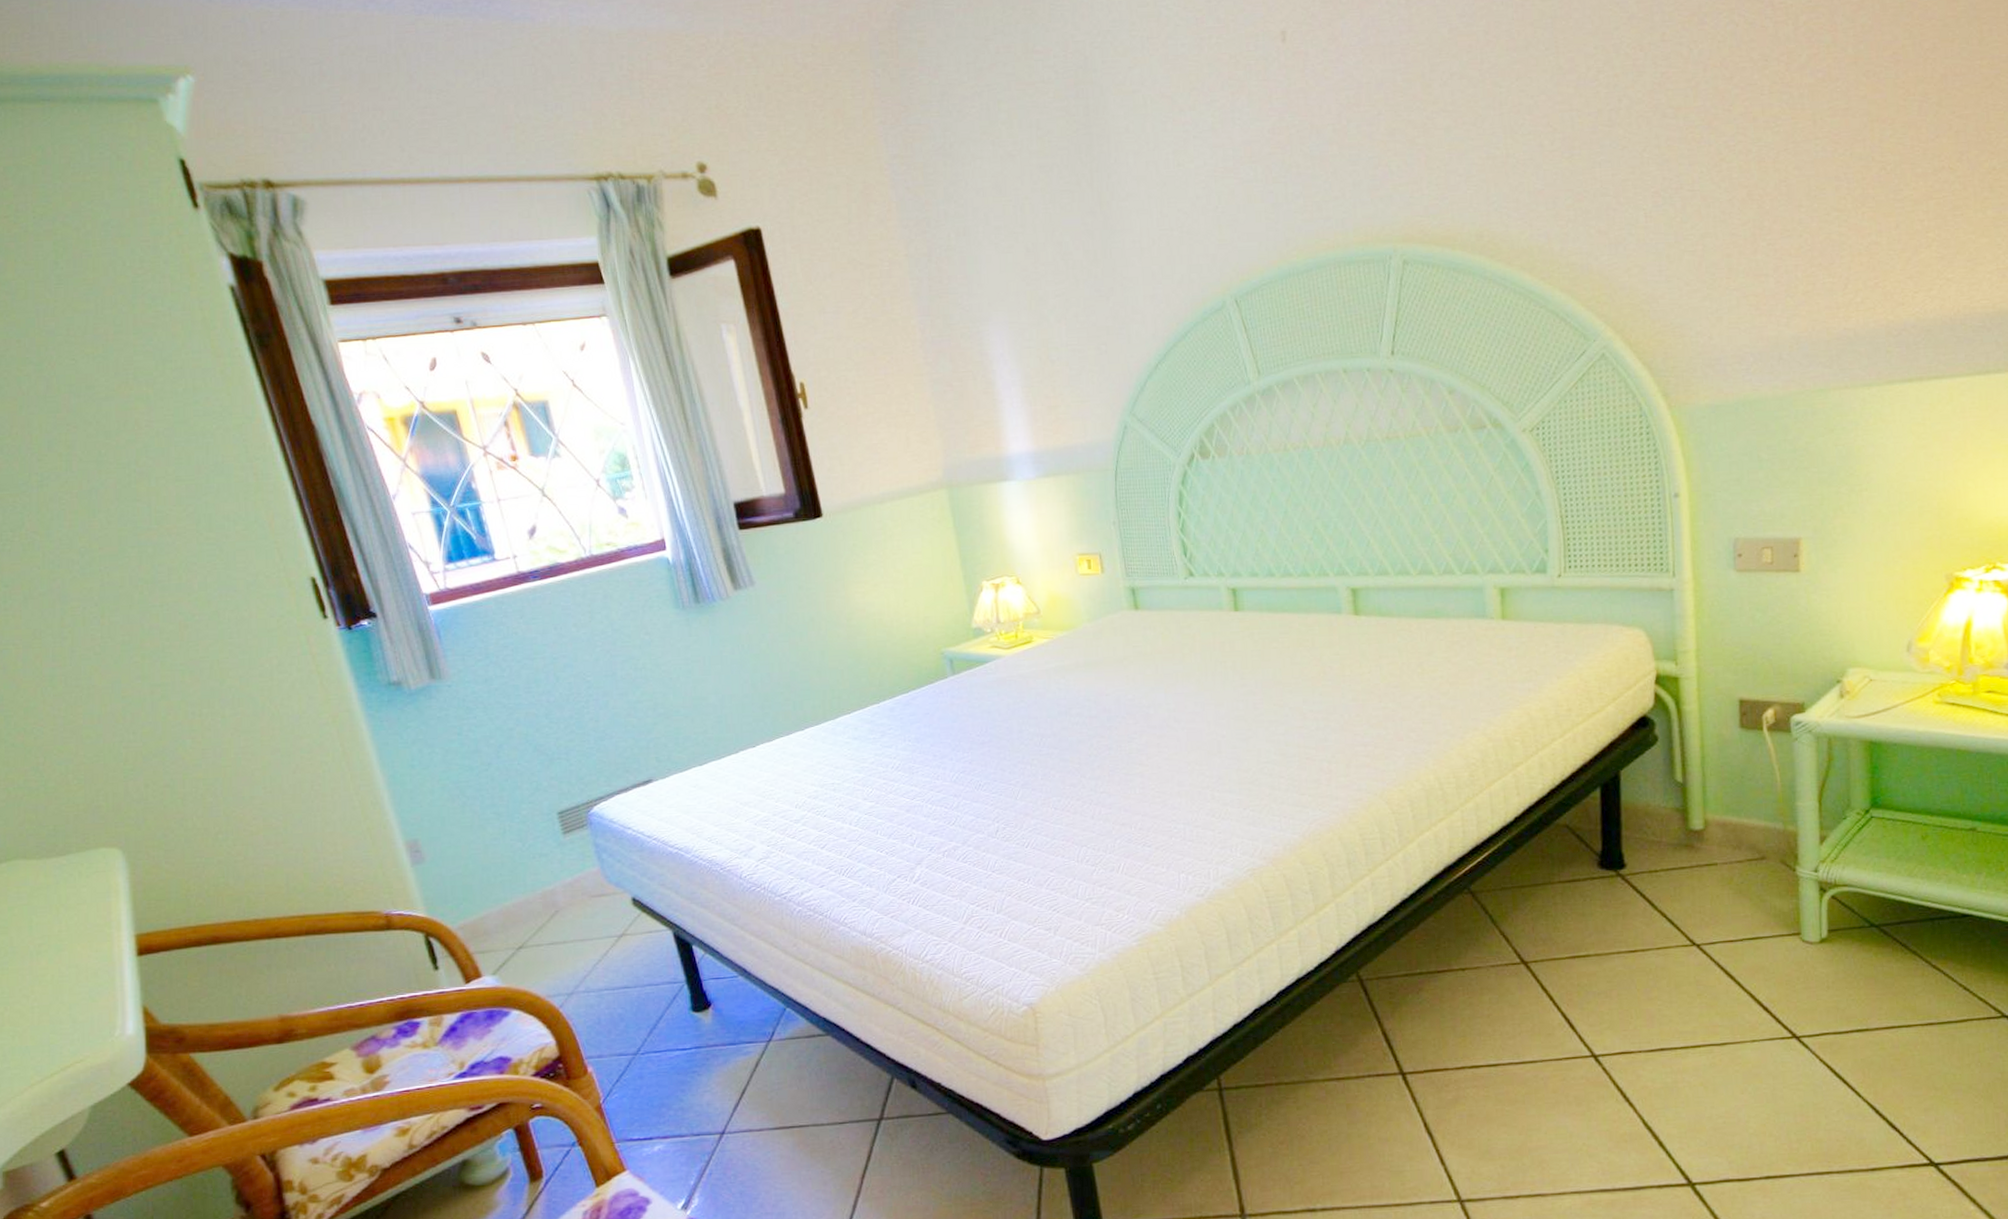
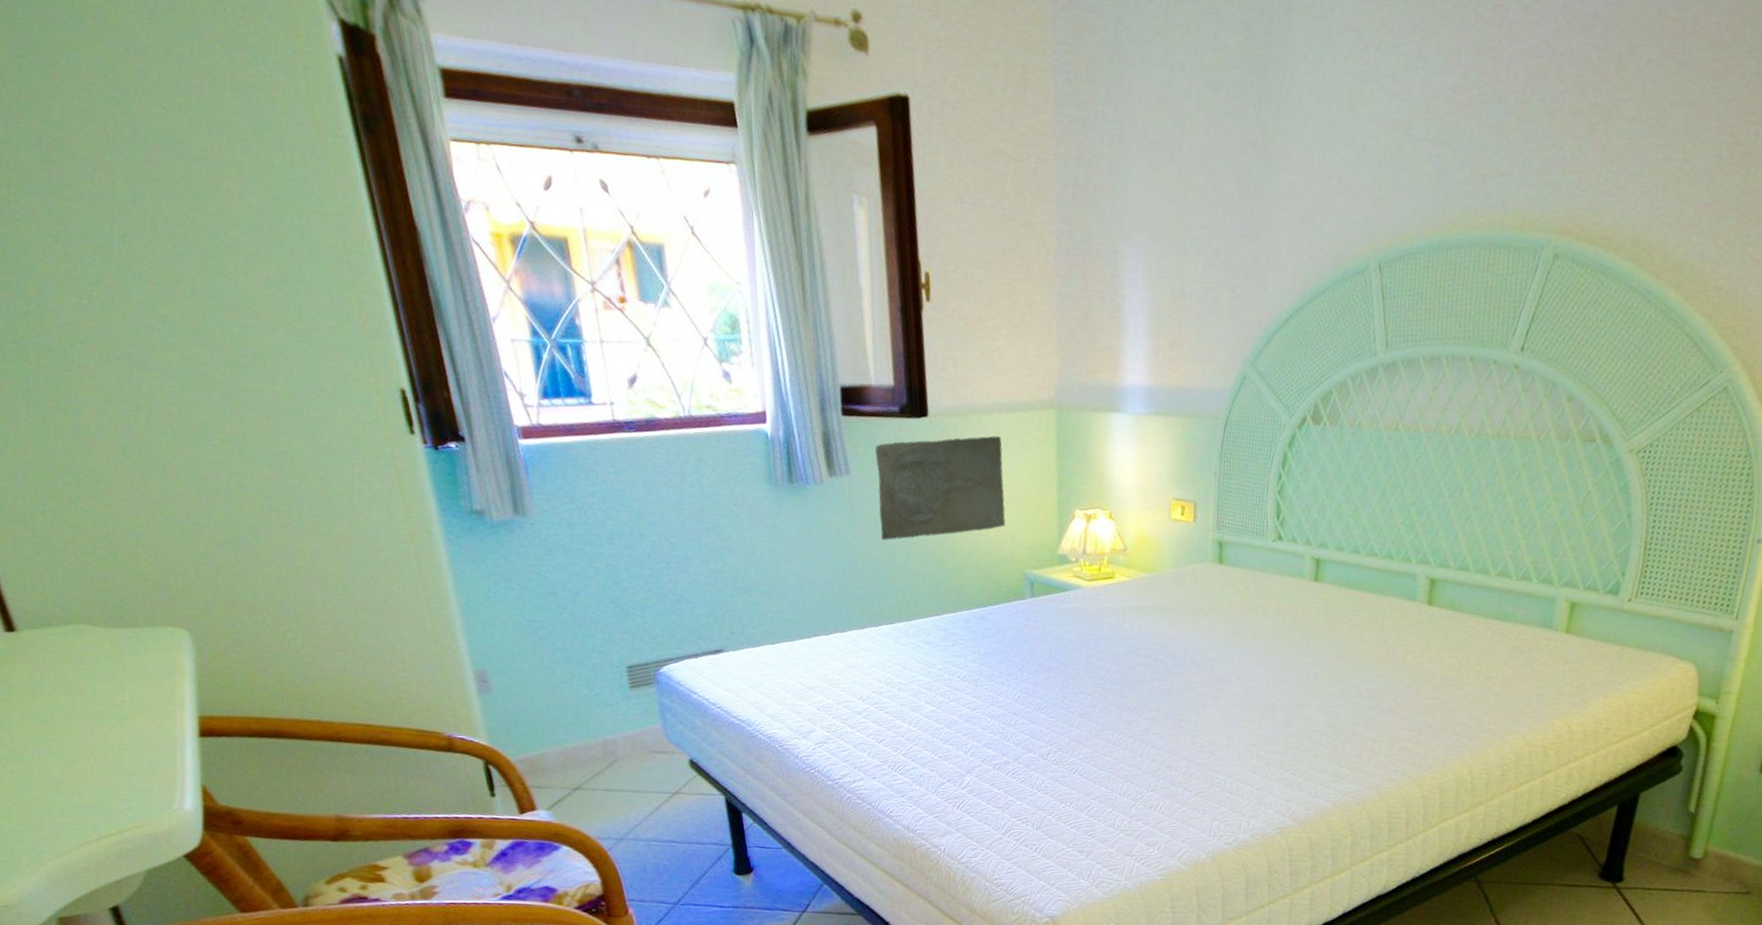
stone relief: none [776,523,916,643] -> present [875,435,1006,540]

